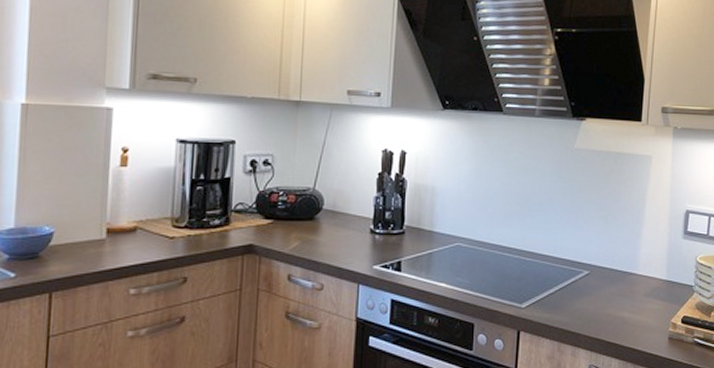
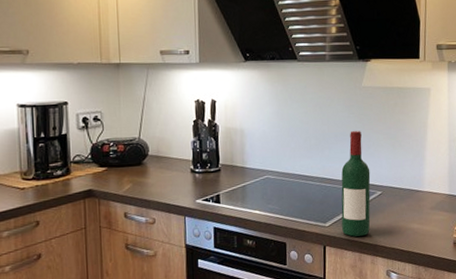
wine bottle: none [540,197,577,322] -> present [341,130,371,237]

